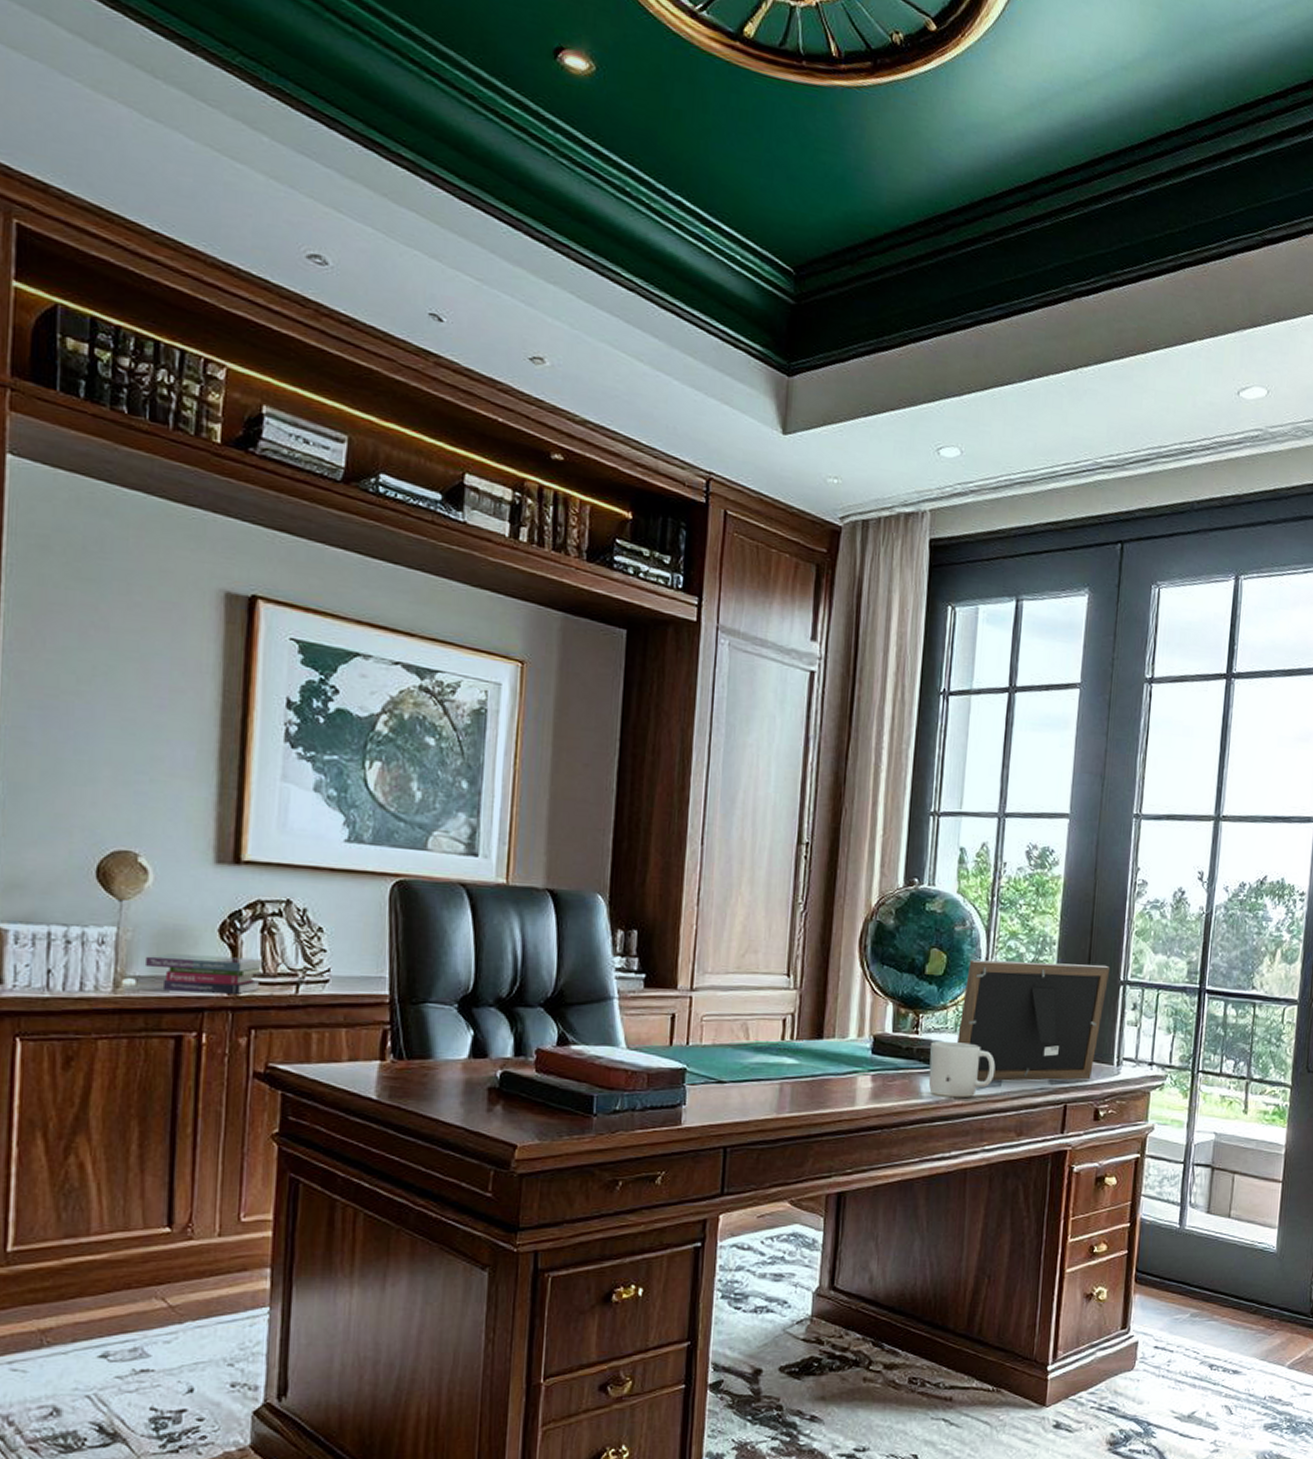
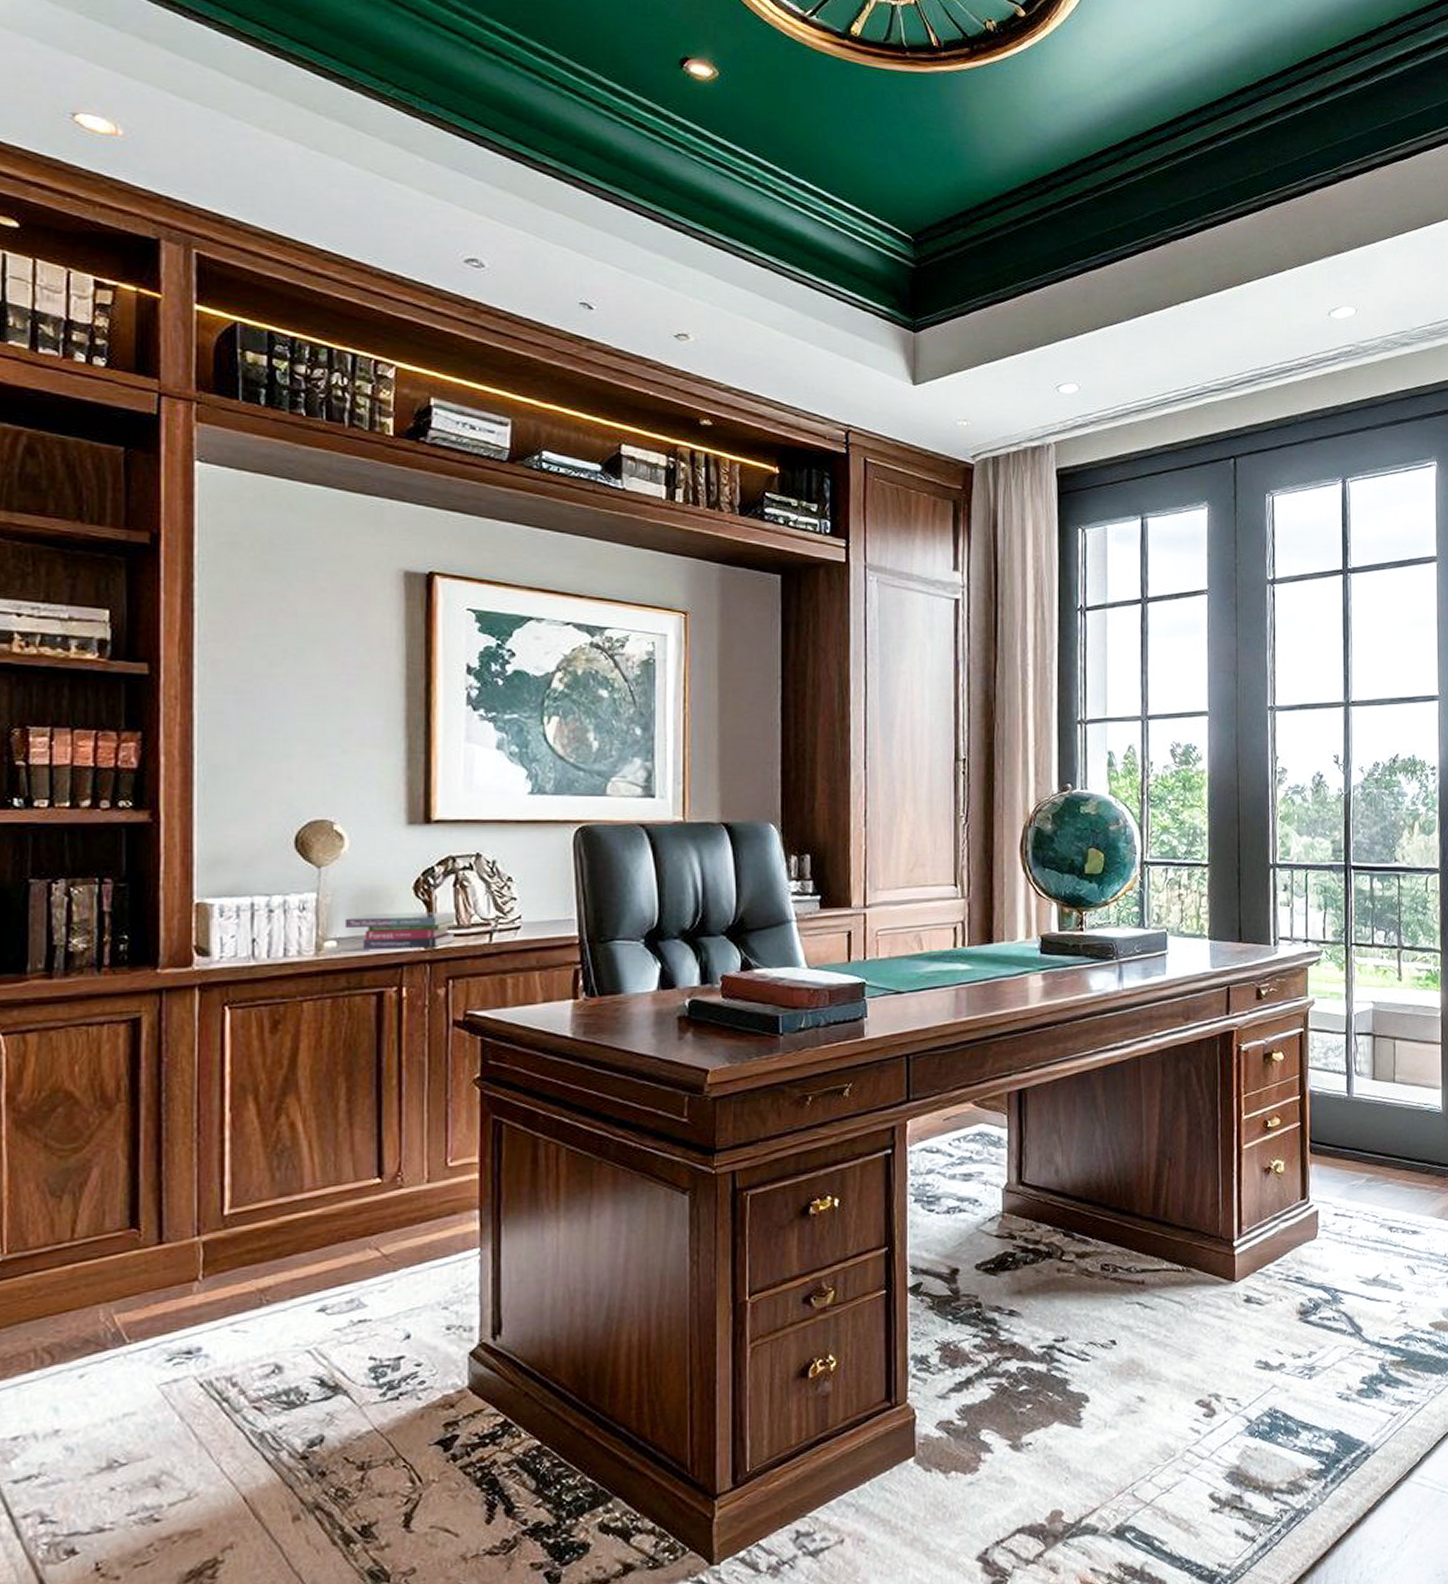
mug: present [928,1041,996,1097] -> none [1096,935,1159,989]
picture frame: present [957,959,1111,1082] -> none [1121,850,1260,972]

